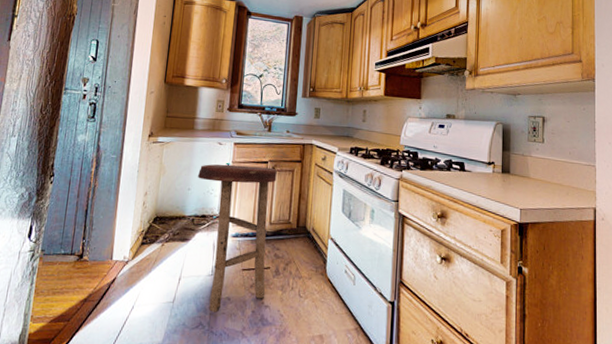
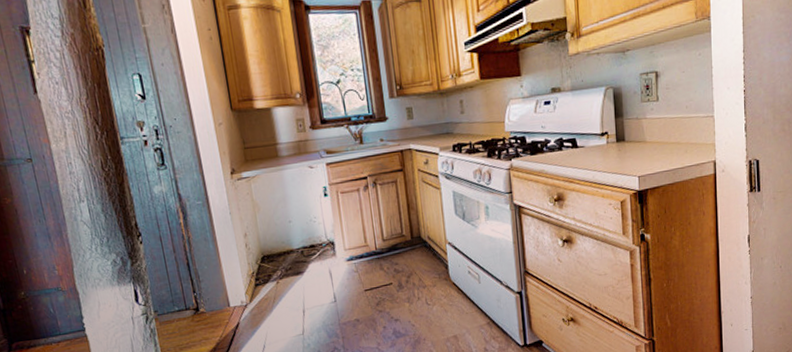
stool: present [198,164,278,312] -> none [295,182,393,336]

